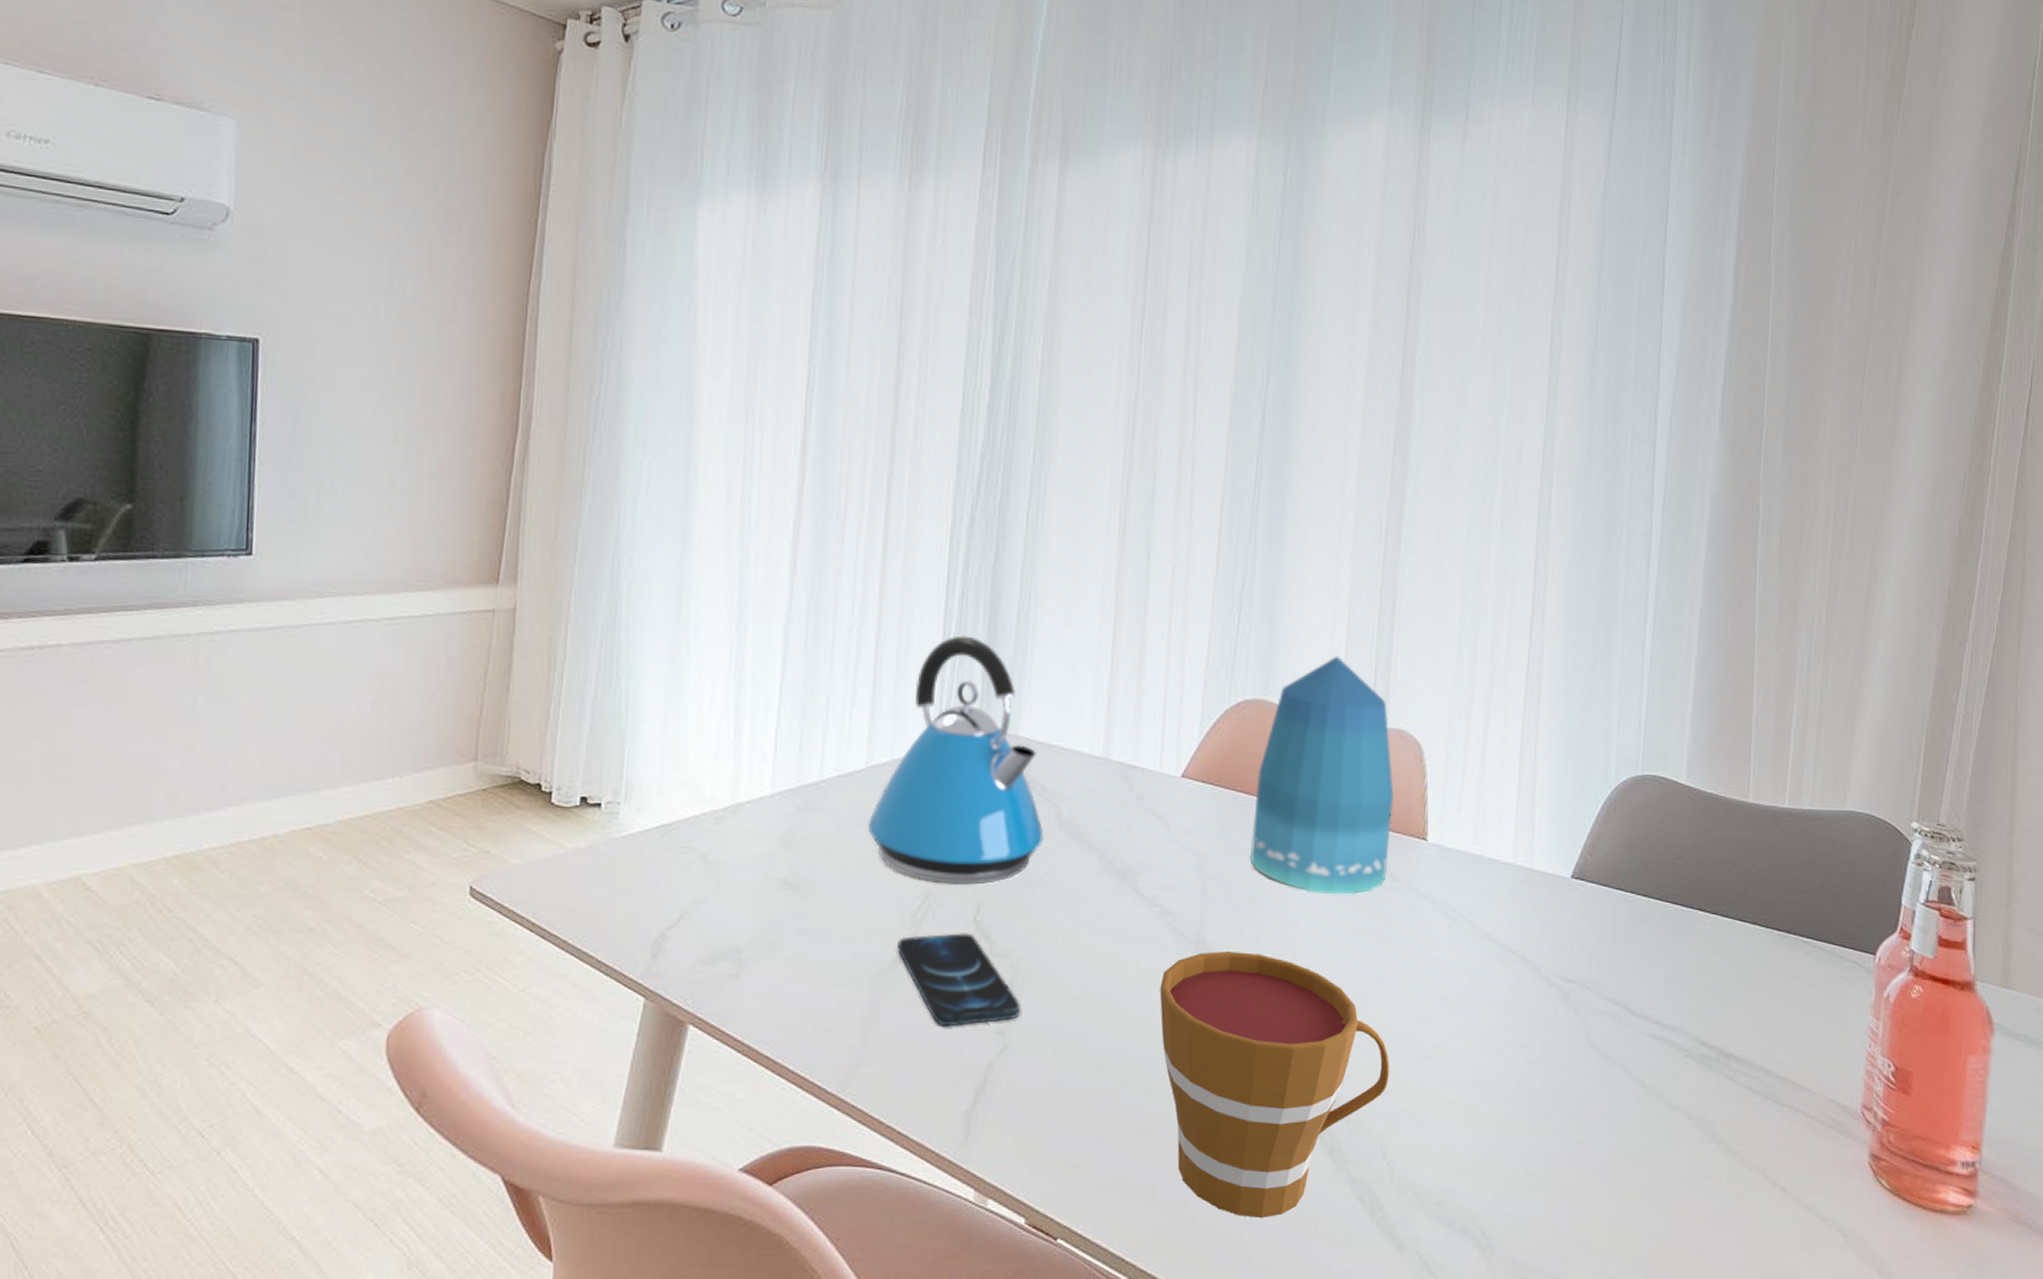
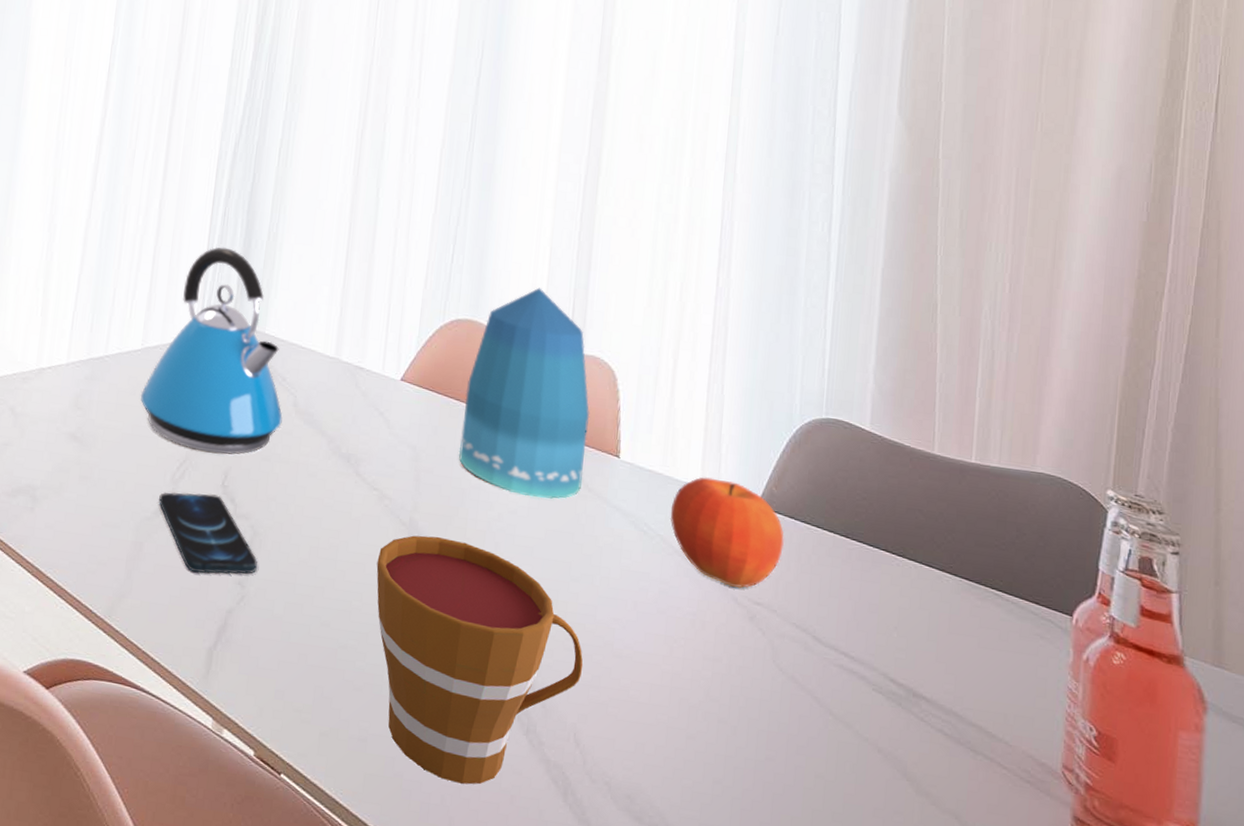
fruit: none [1480,852,1598,968] -> present [670,477,784,589]

